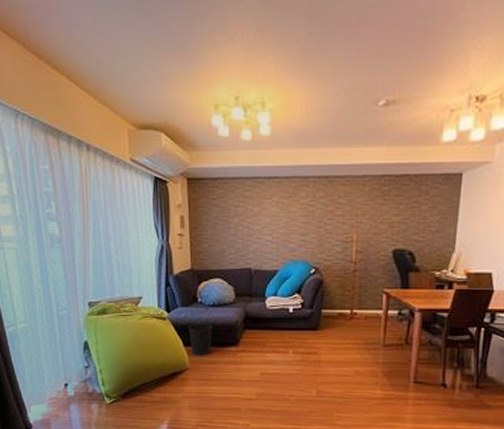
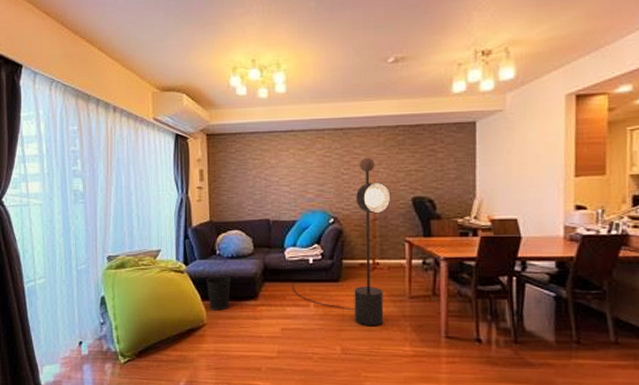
floor lamp: none [273,207,373,372] -> present [293,157,391,326]

